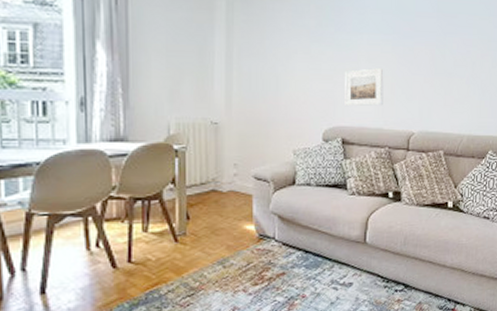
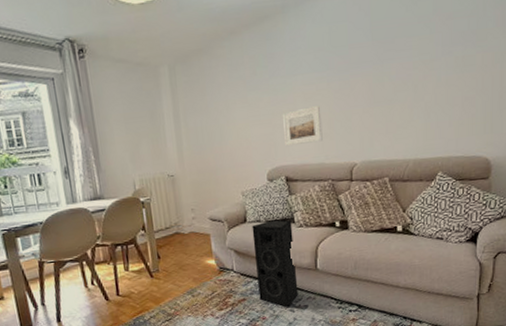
speaker: none [300,185,344,284] -> present [252,219,298,307]

